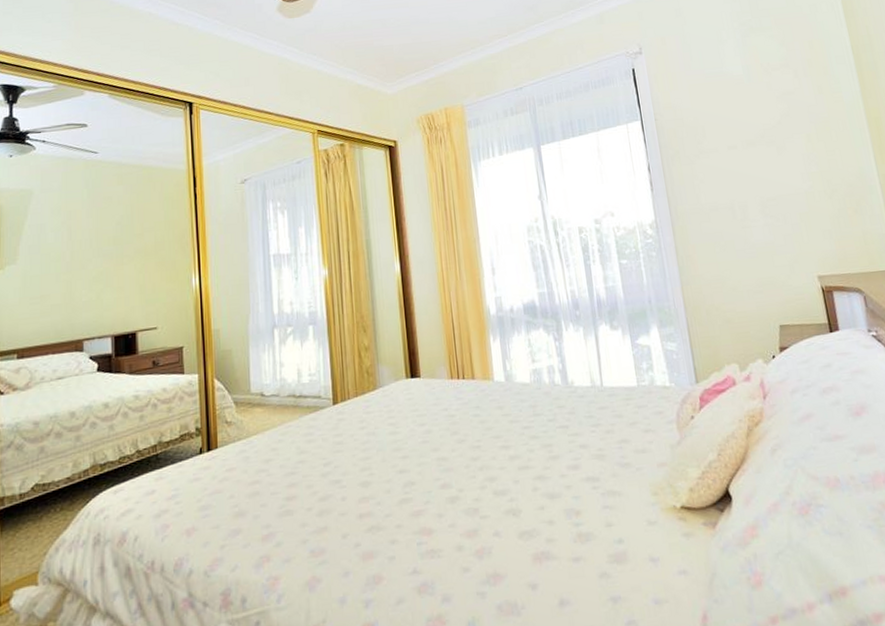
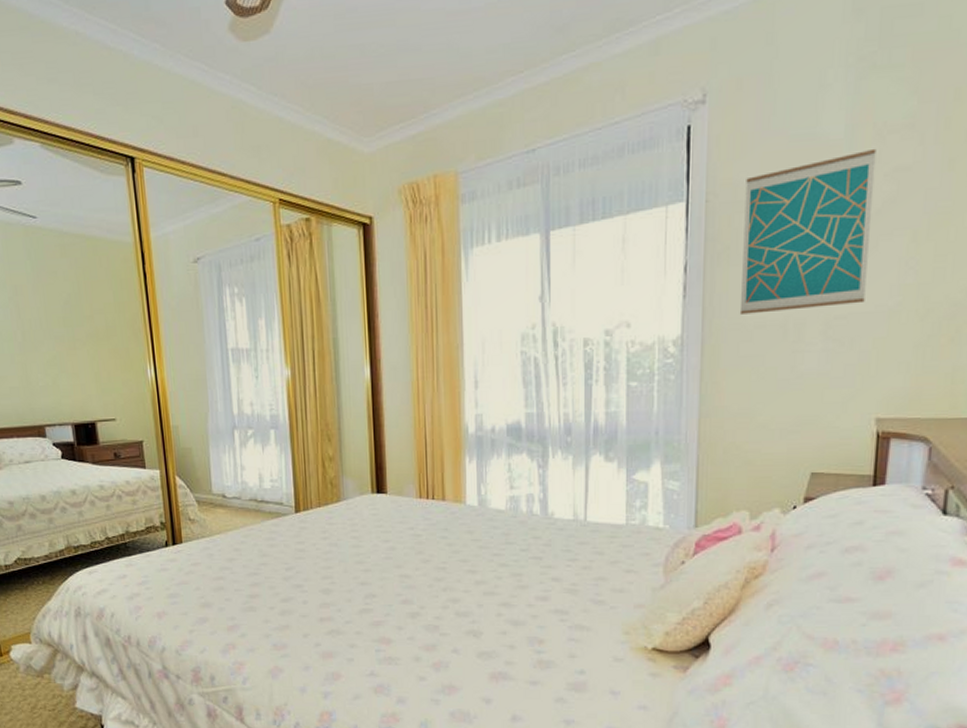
wall art: none [681,80,786,201] -> present [739,148,876,314]

